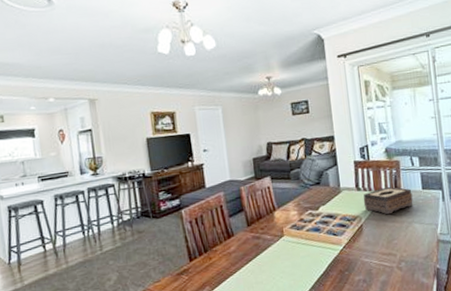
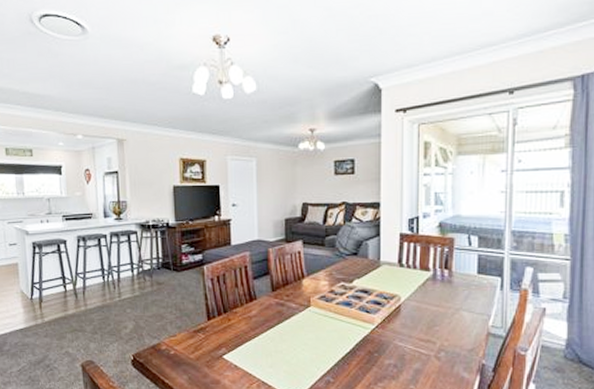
tissue box: present [363,186,413,215] -> none [405,266,465,298]

